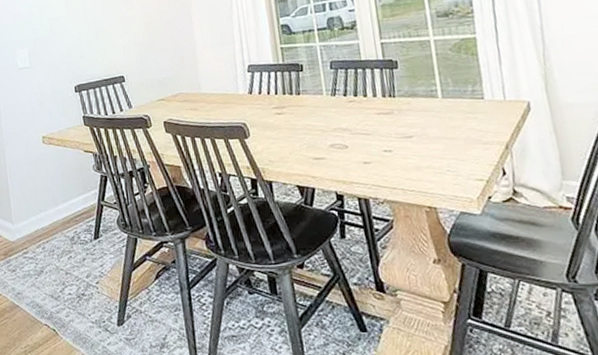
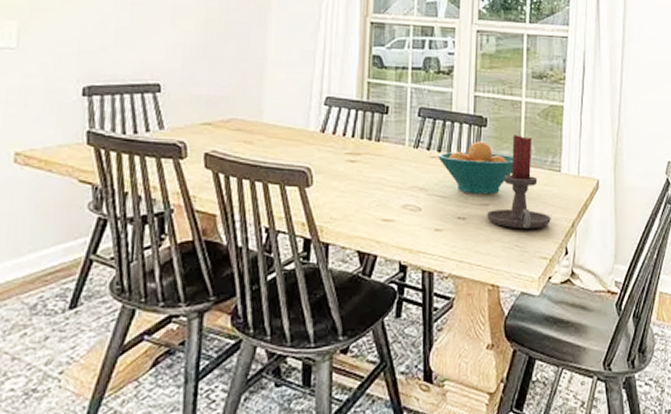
fruit bowl: none [354,81,433,129] -> present [437,141,513,195]
candle holder: none [412,70,482,156] -> present [487,135,551,229]

